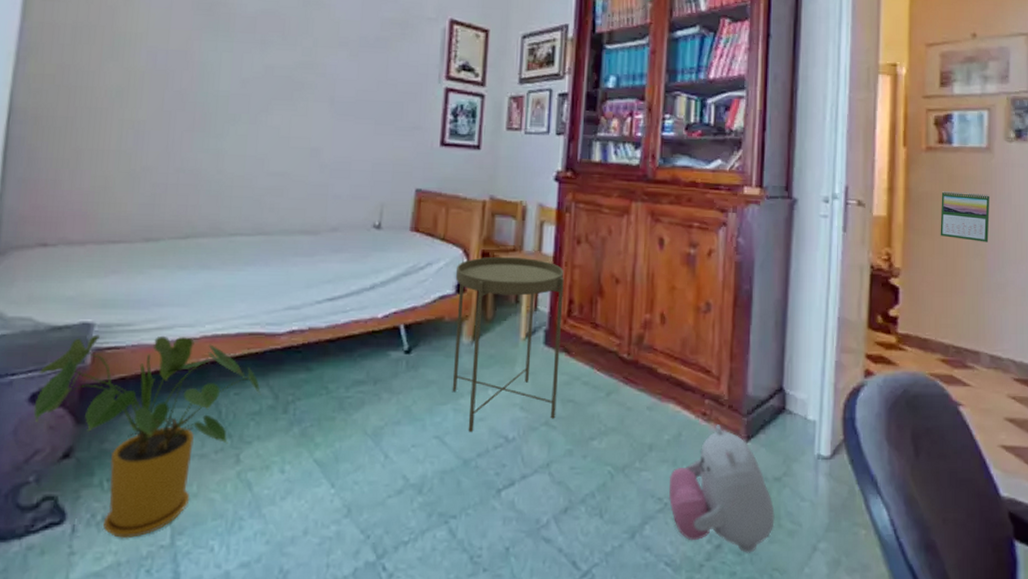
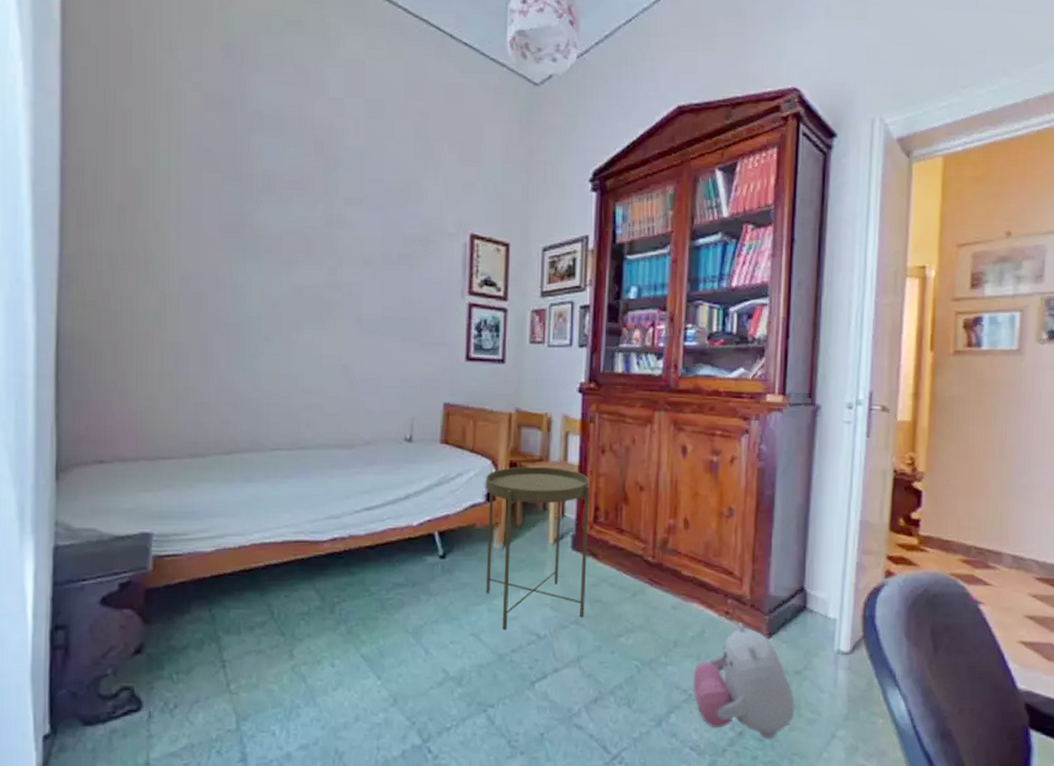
house plant: present [33,334,261,539] -> none [105,543,308,724]
calendar: present [940,191,990,242] -> none [966,395,1018,445]

